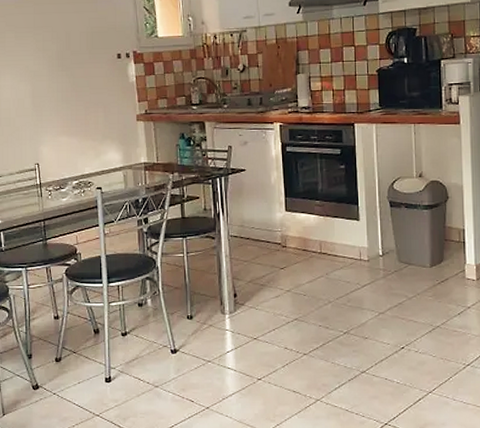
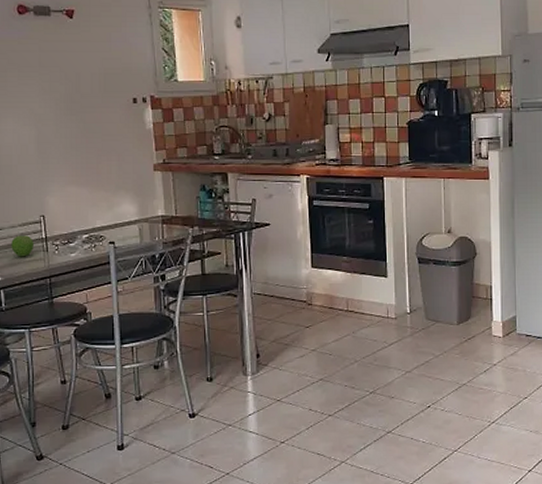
fruit: none [10,182,29,202] -> present [11,235,34,257]

